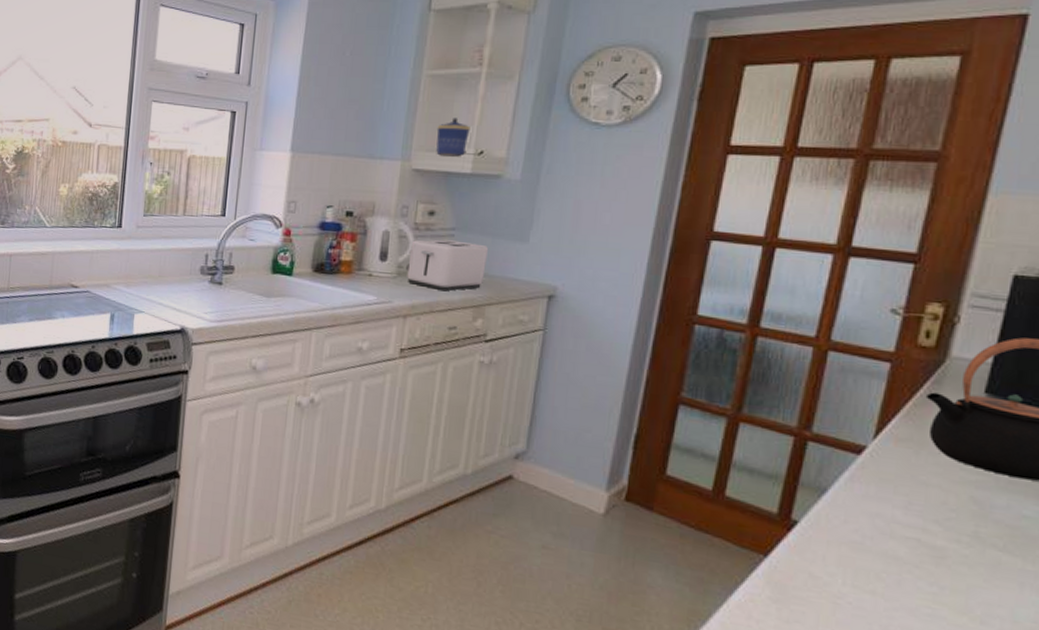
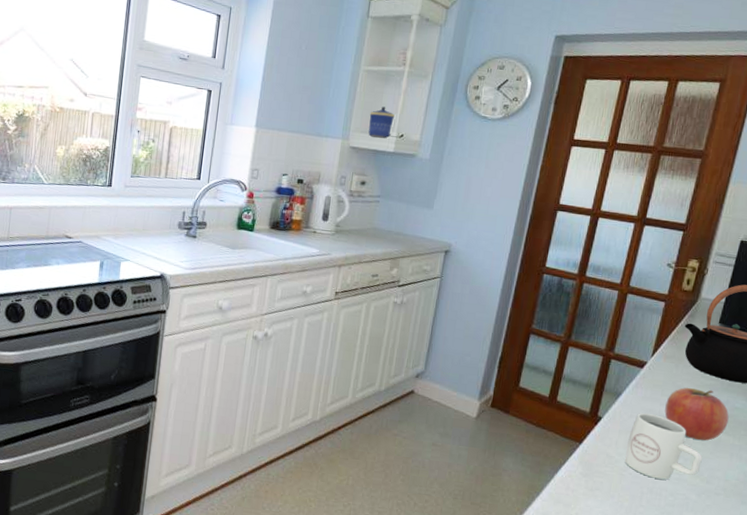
toaster: present [406,239,489,292] -> none [342,204,404,246]
mug: none [838,517,970,615] -> present [624,412,702,480]
fruit: none [901,484,1013,563] -> present [664,387,729,441]

